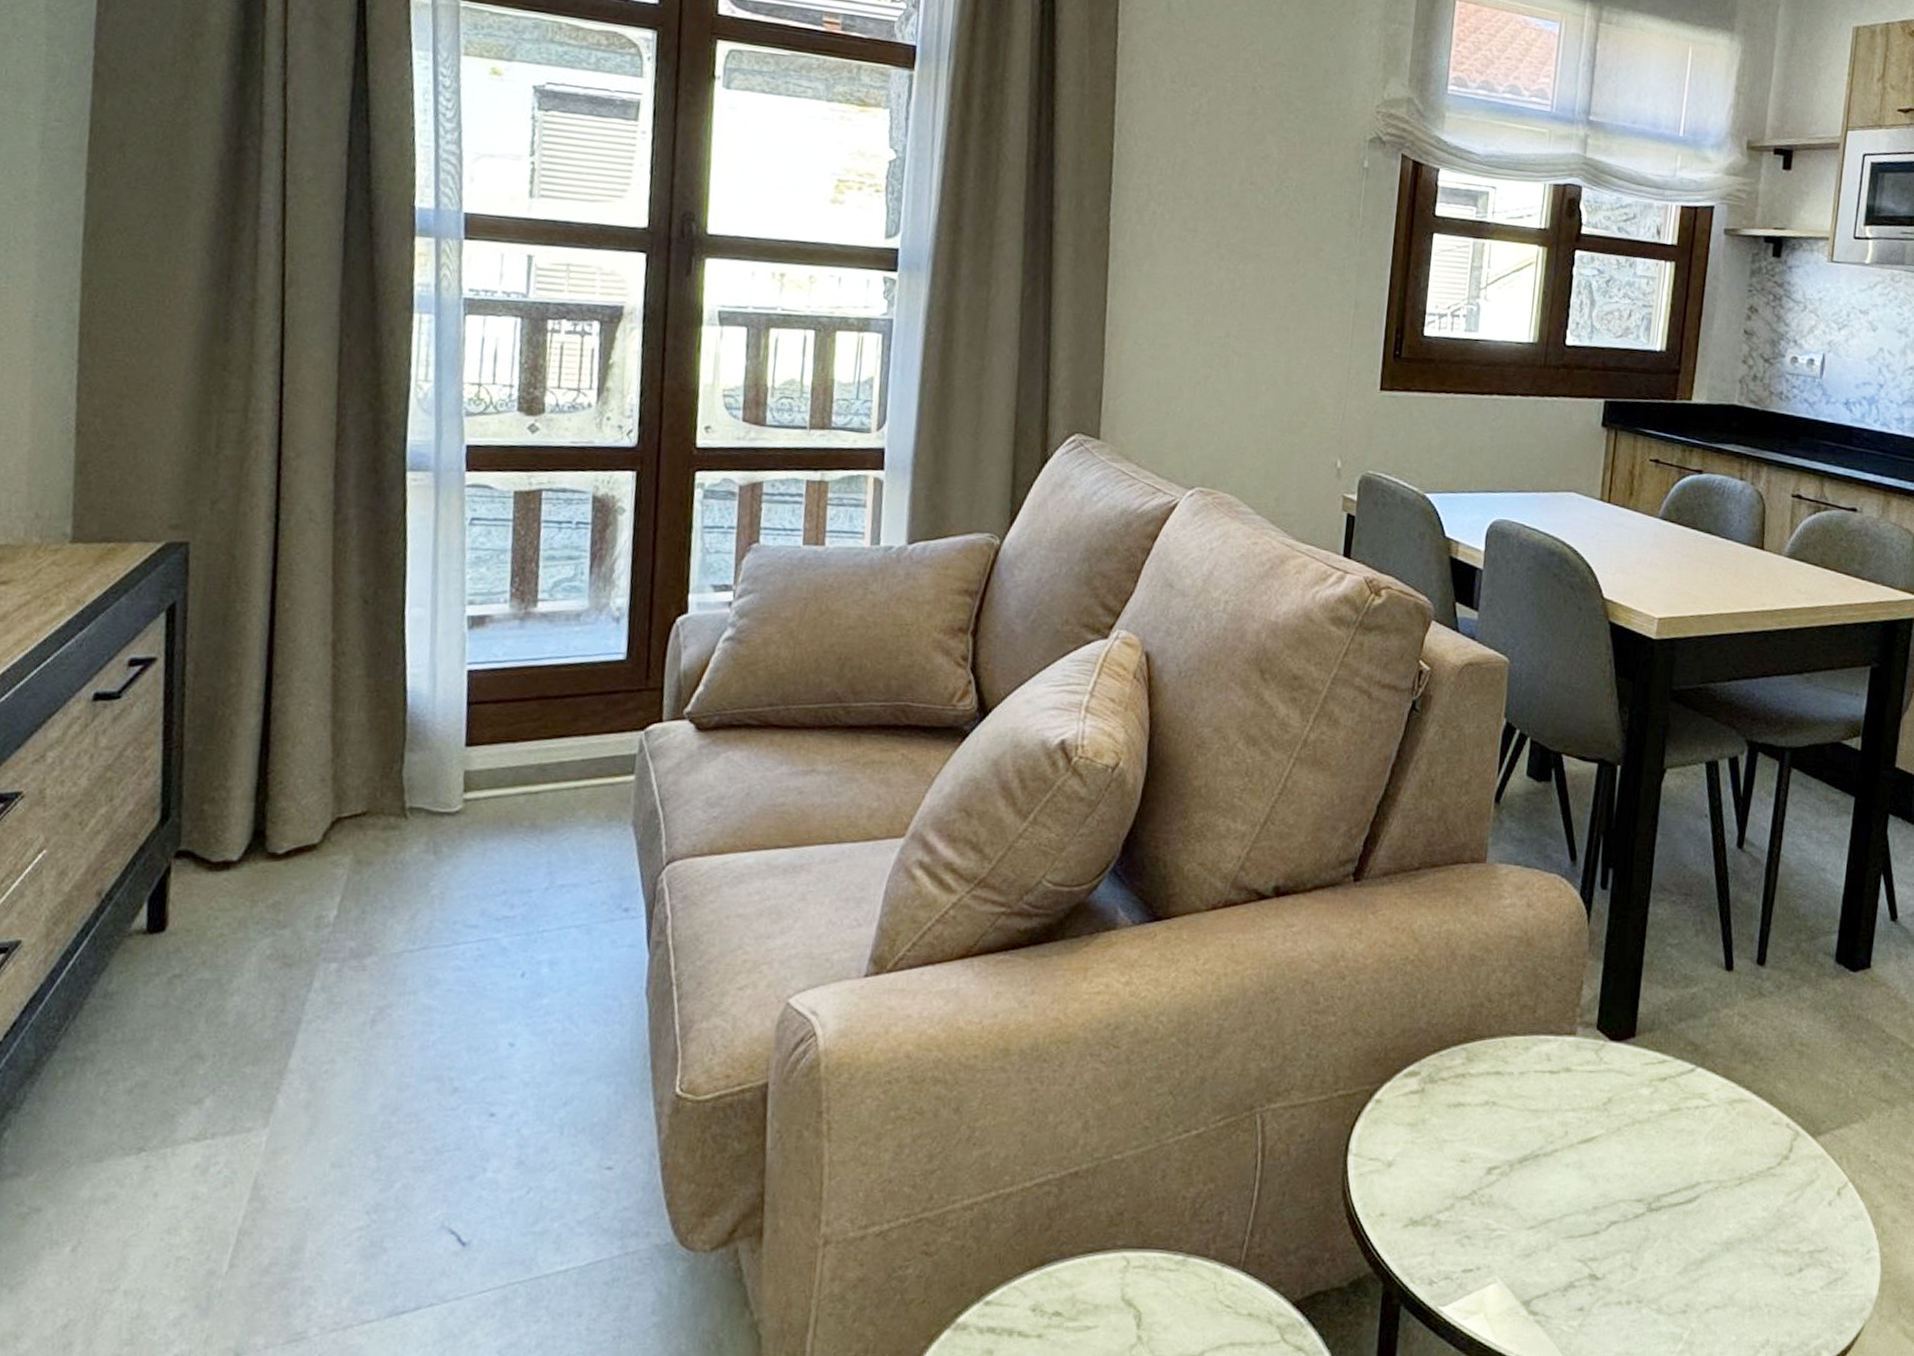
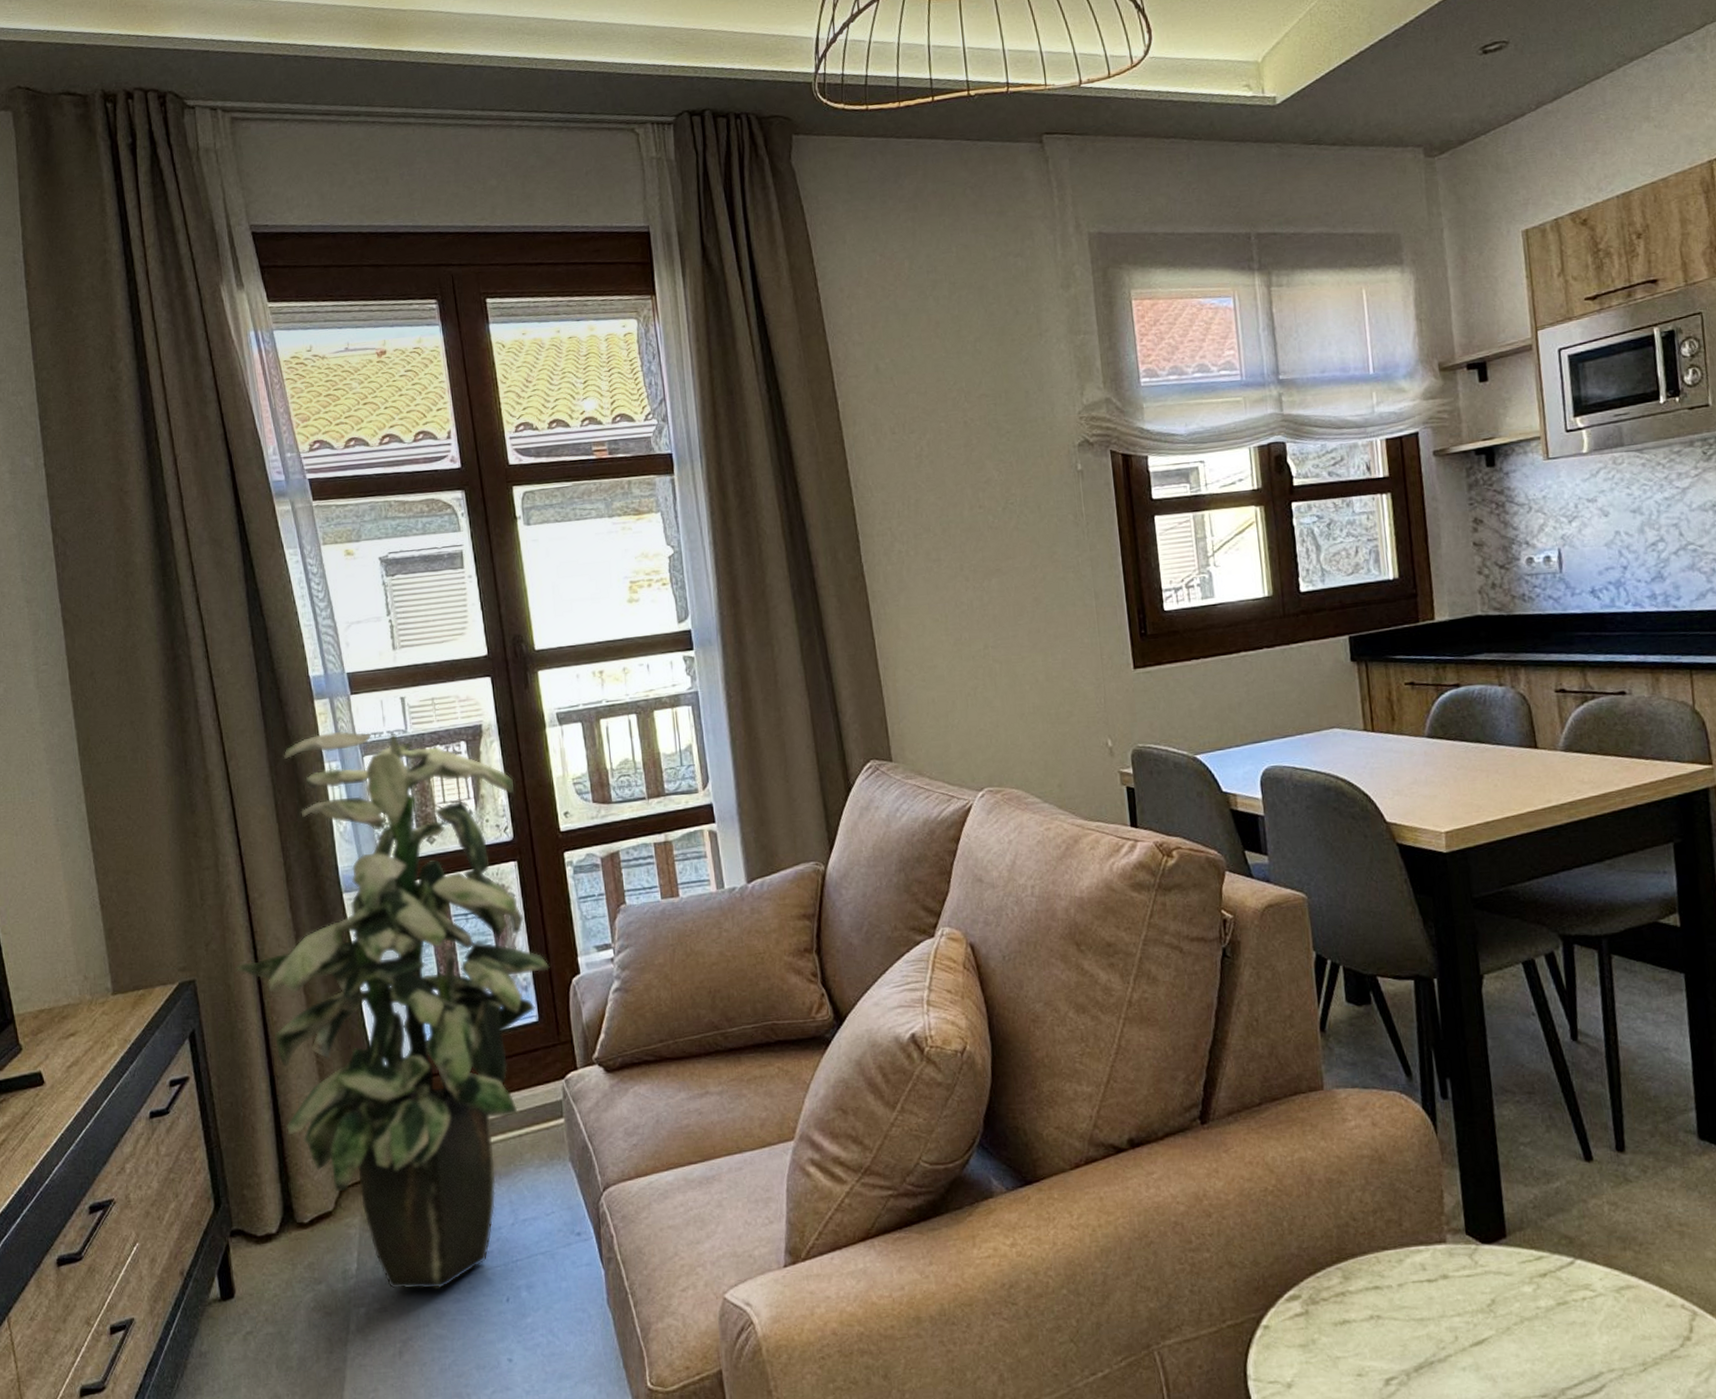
indoor plant: none [243,277,653,952] -> present [233,731,550,1289]

